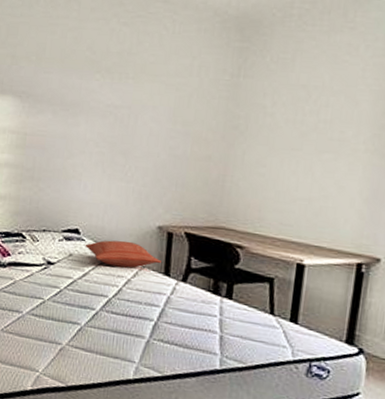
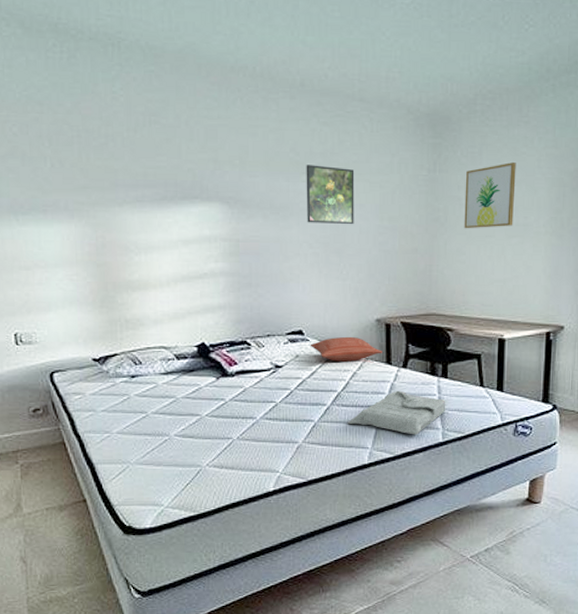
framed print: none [96,63,151,127] -> present [306,165,355,225]
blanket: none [115,305,228,357] -> present [347,390,446,435]
wall art: none [267,71,336,141] -> present [464,162,516,229]

